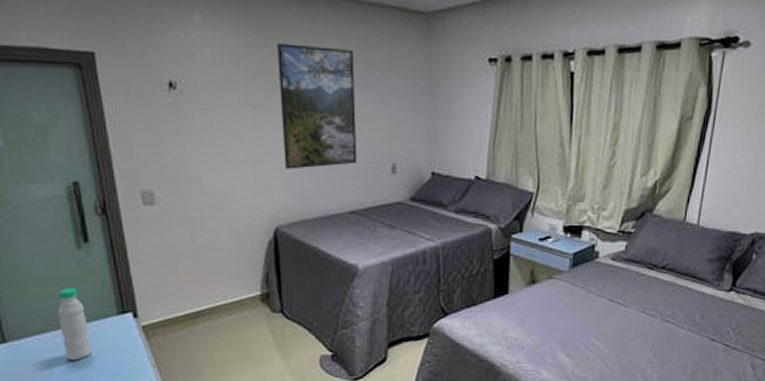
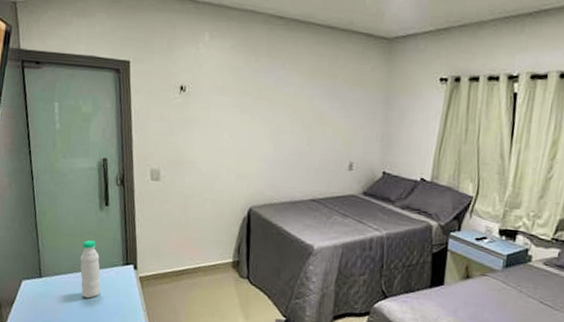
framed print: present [277,43,357,169] -> none [261,59,326,161]

